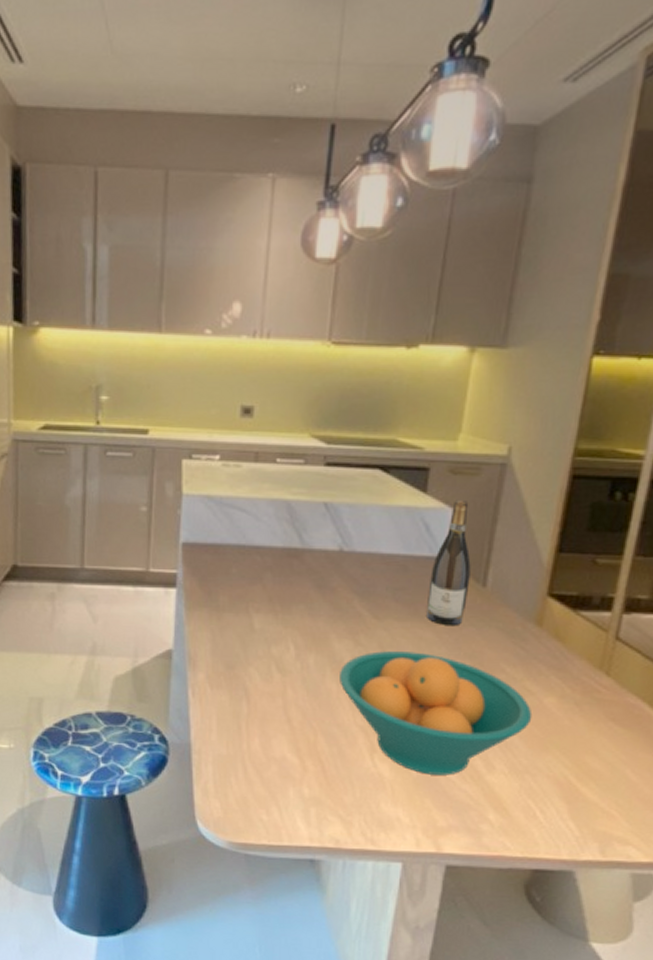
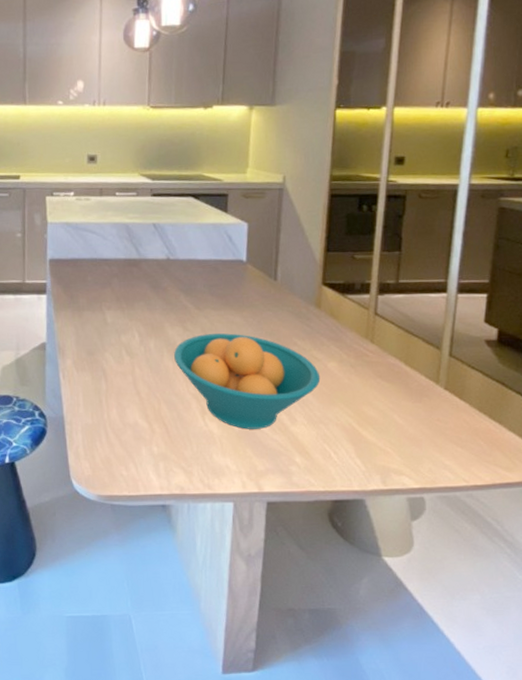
wine bottle: present [427,499,471,627] -> none [235,216,265,312]

